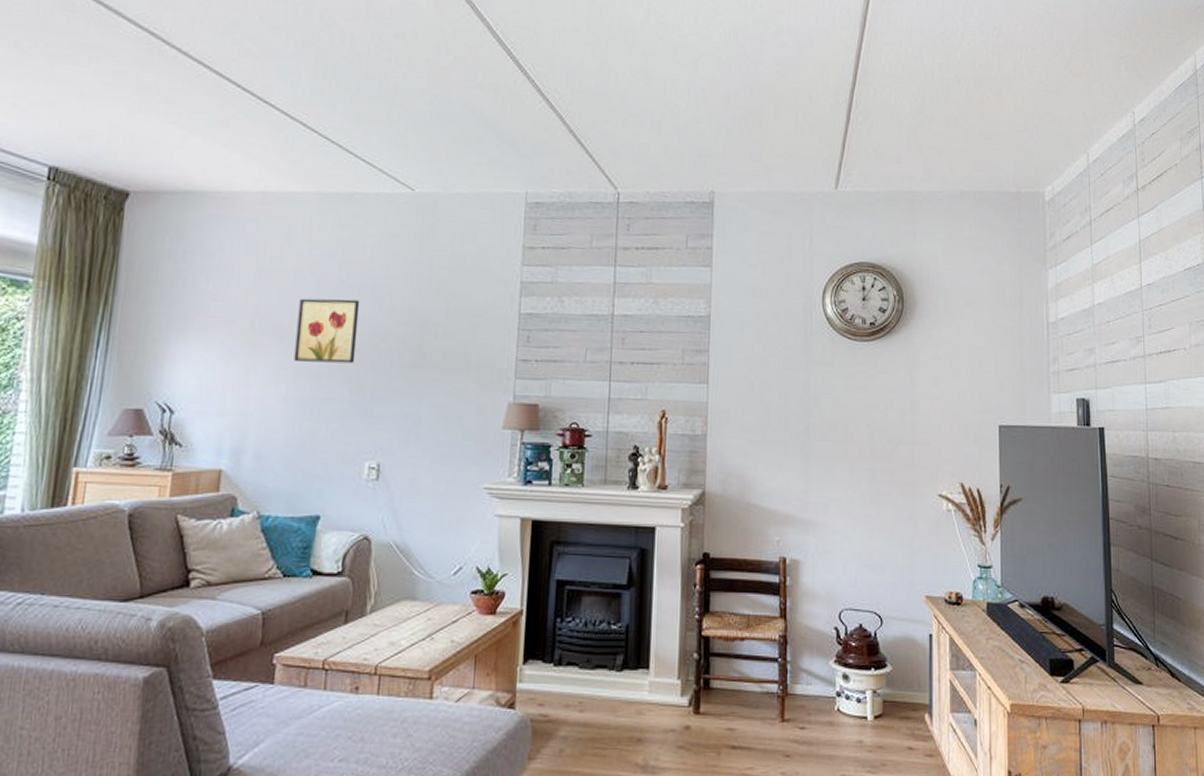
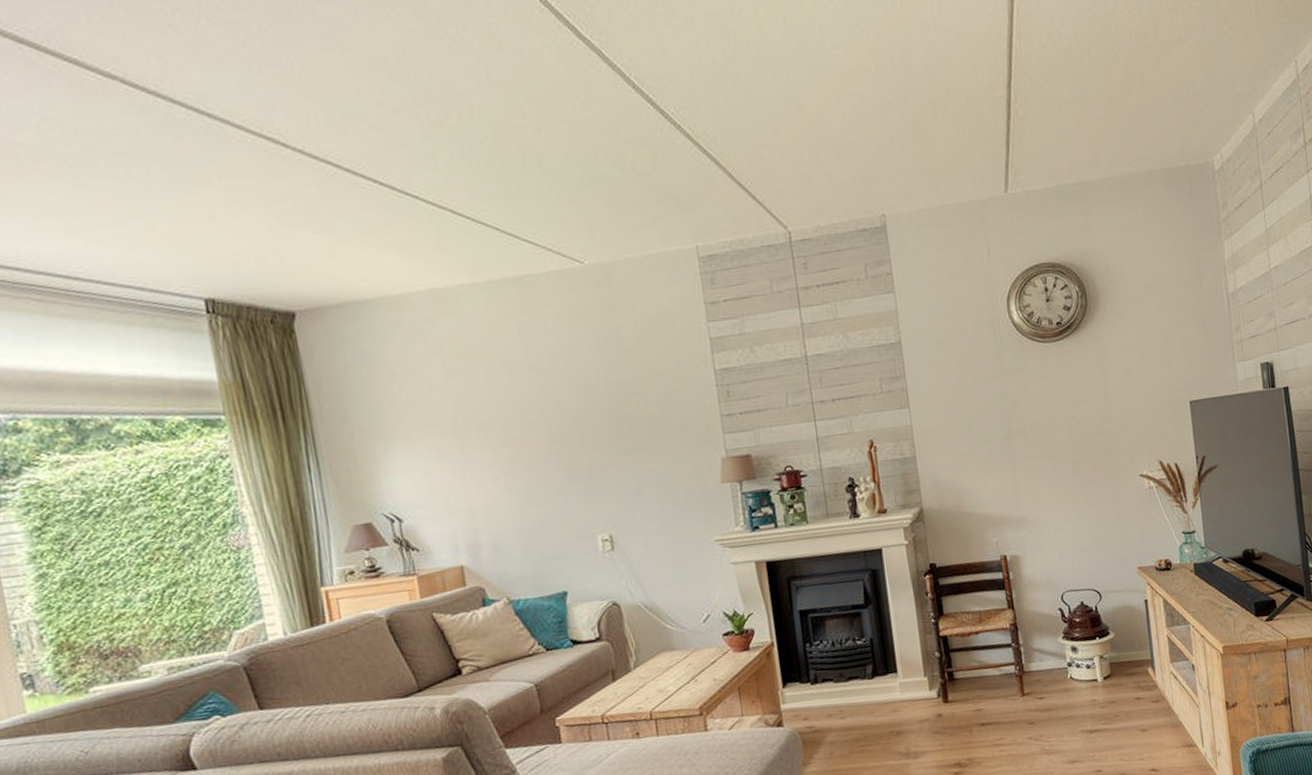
wall art: present [294,298,360,364] -> none [496,383,565,453]

